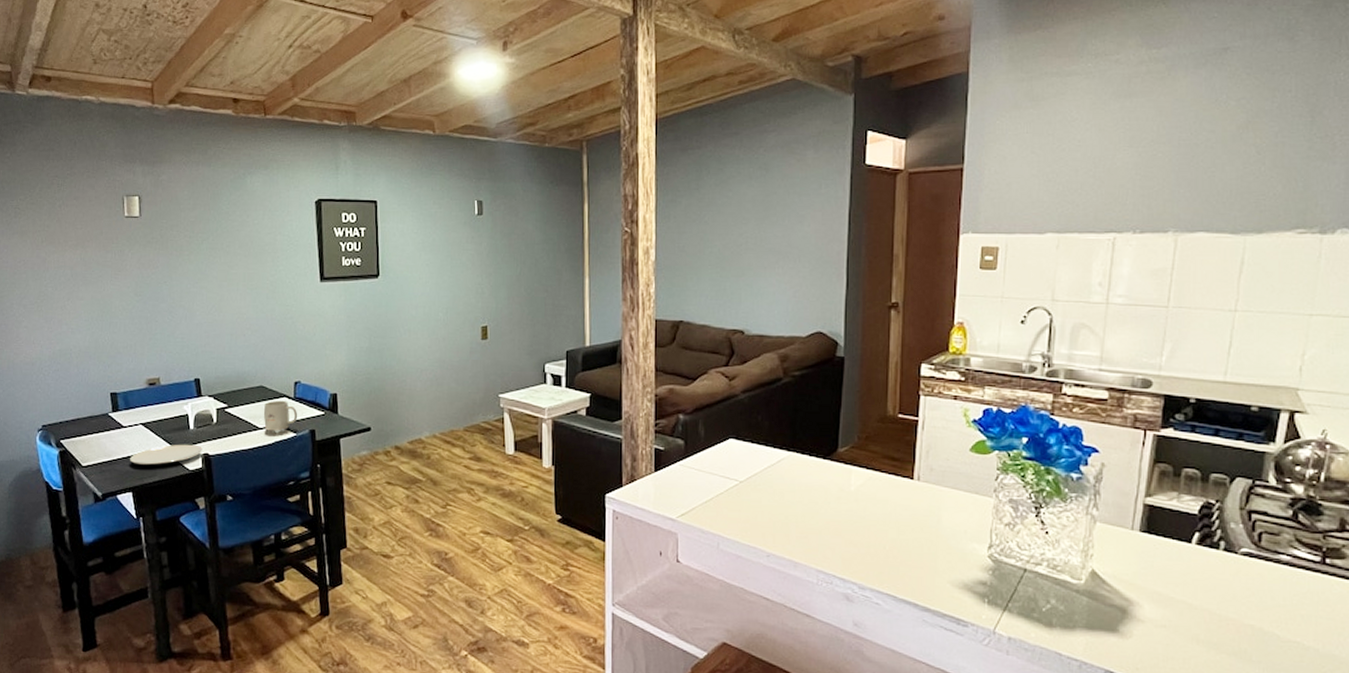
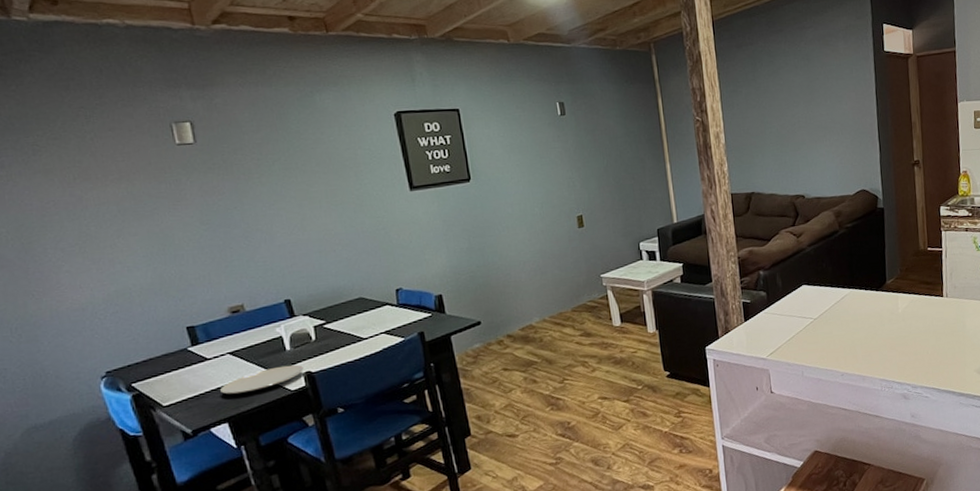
mug: present [263,400,298,431] -> none [365,308,404,340]

